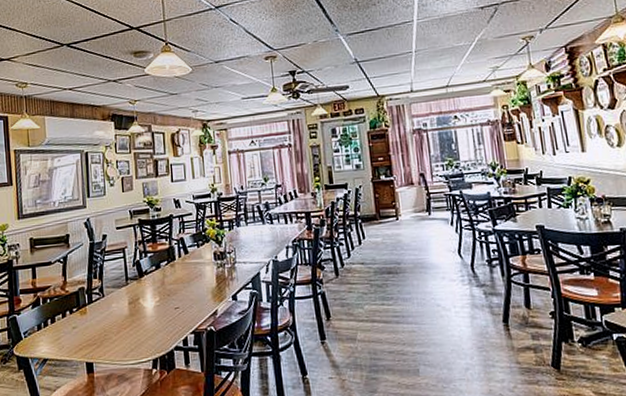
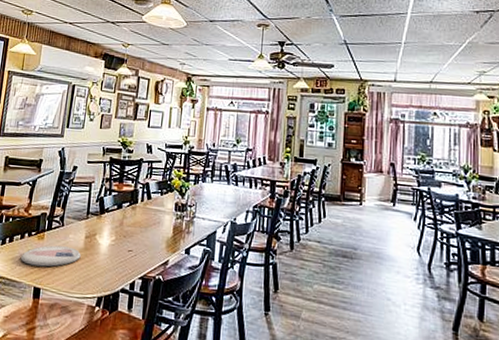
plate: none [66,316,128,342] -> present [20,245,81,267]

